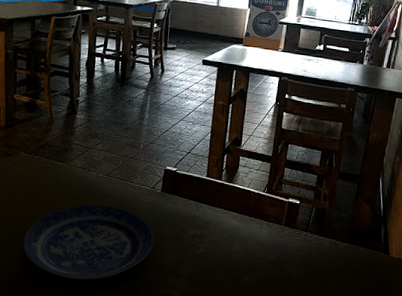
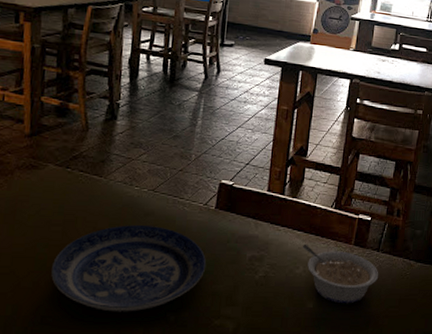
legume: none [238,223,308,279] -> present [302,243,379,304]

